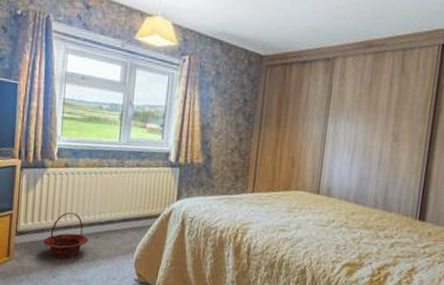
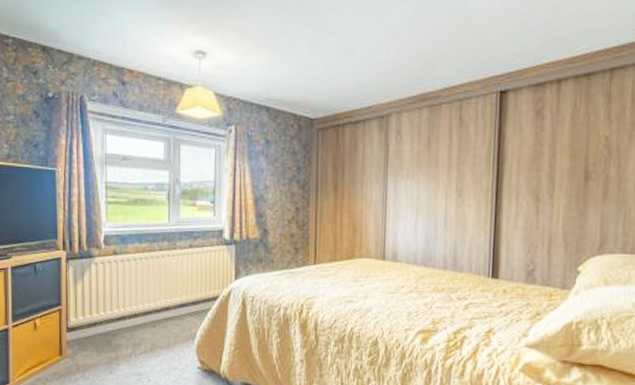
basket: present [42,212,89,259] -> none [96,302,145,352]

